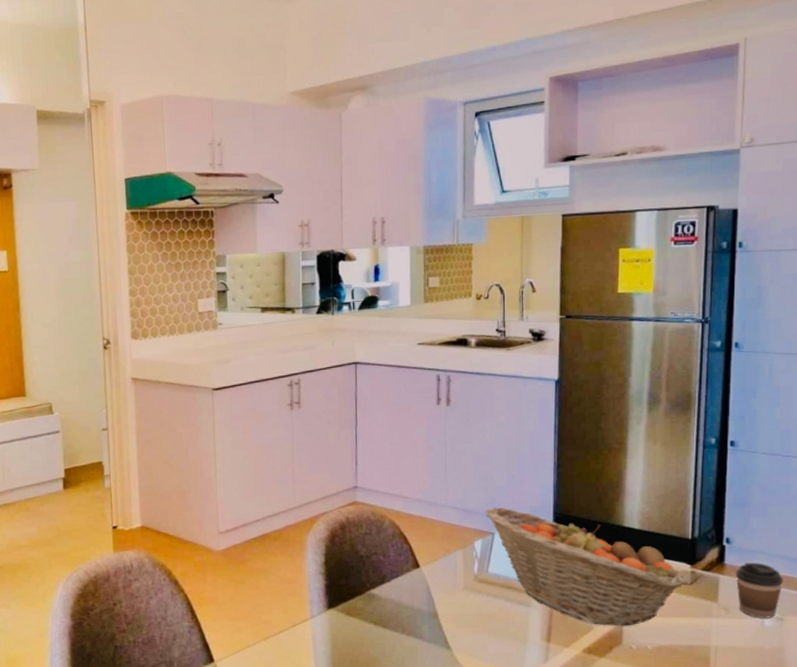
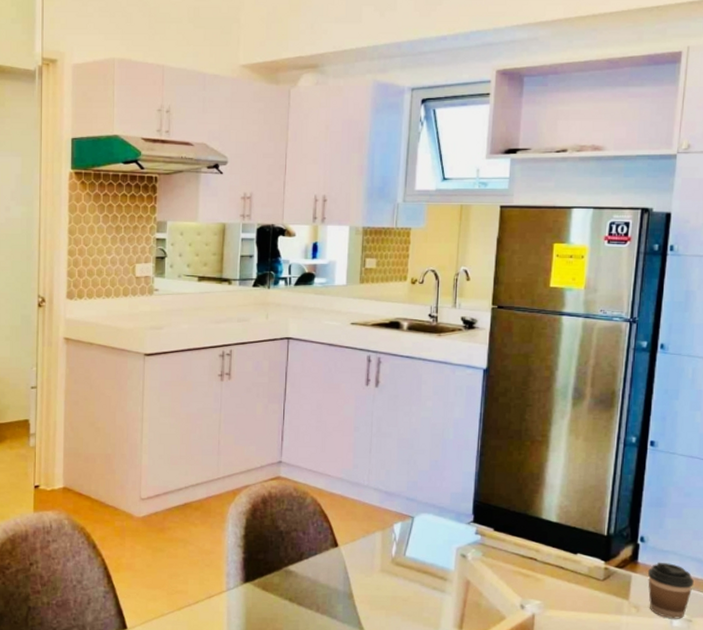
fruit basket: present [485,507,687,627] -> none [407,491,600,619]

